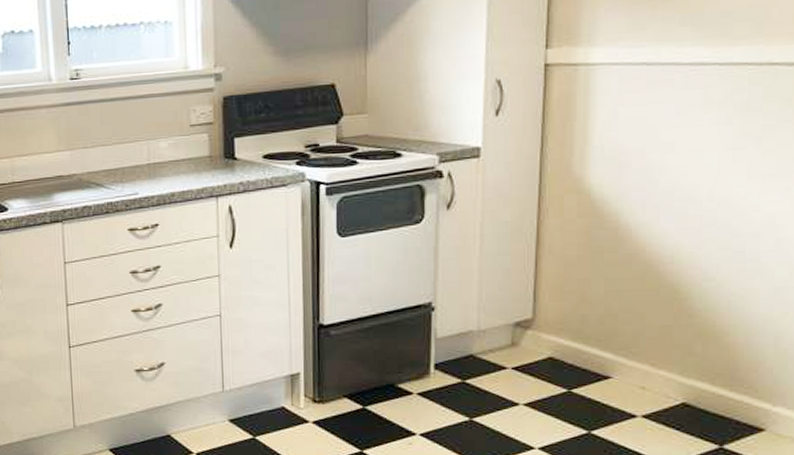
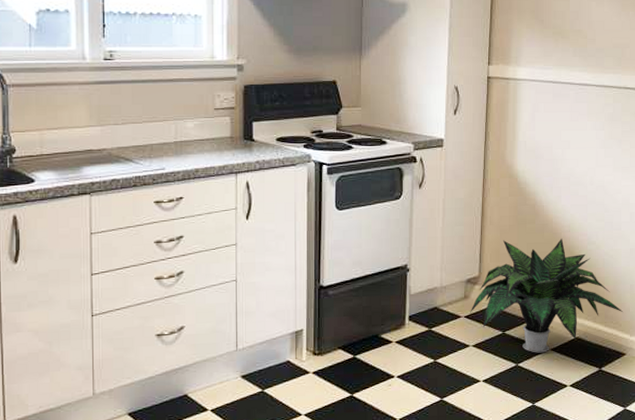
potted plant: none [520,272,760,420] -> present [470,238,623,353]

